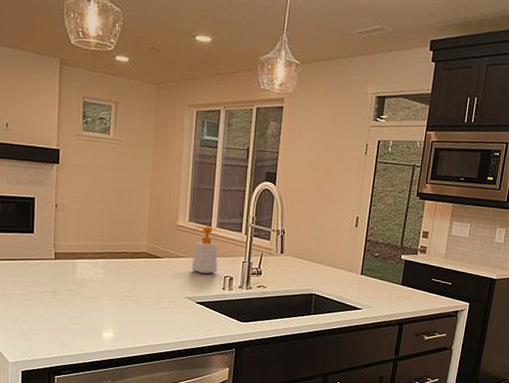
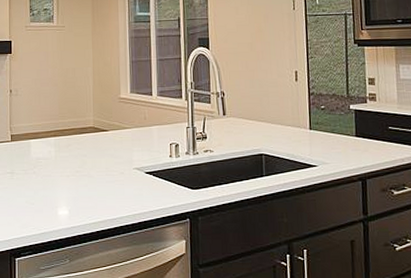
soap bottle: present [191,226,218,274] -> none [137,96,163,143]

